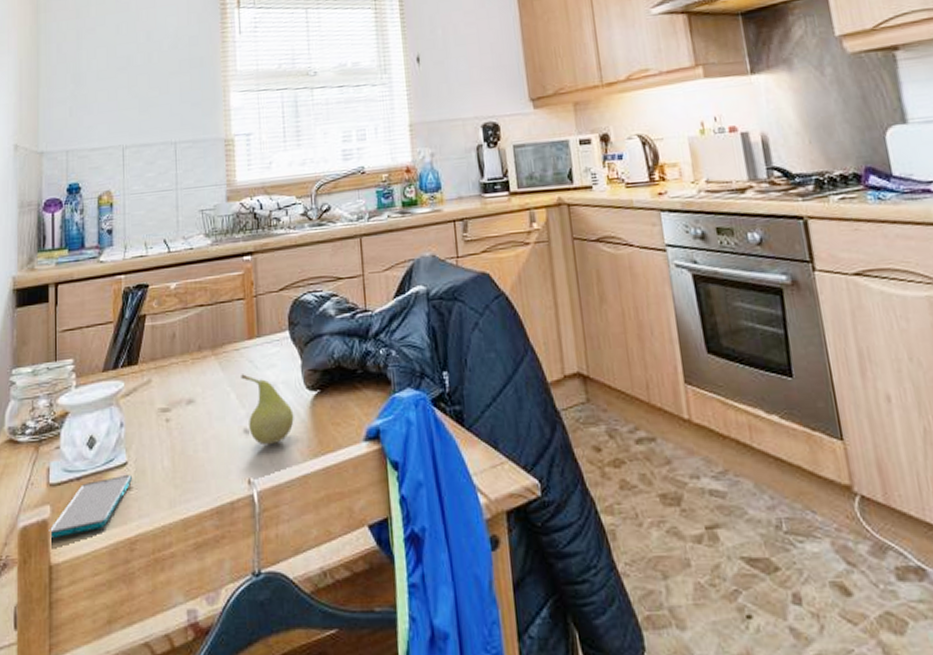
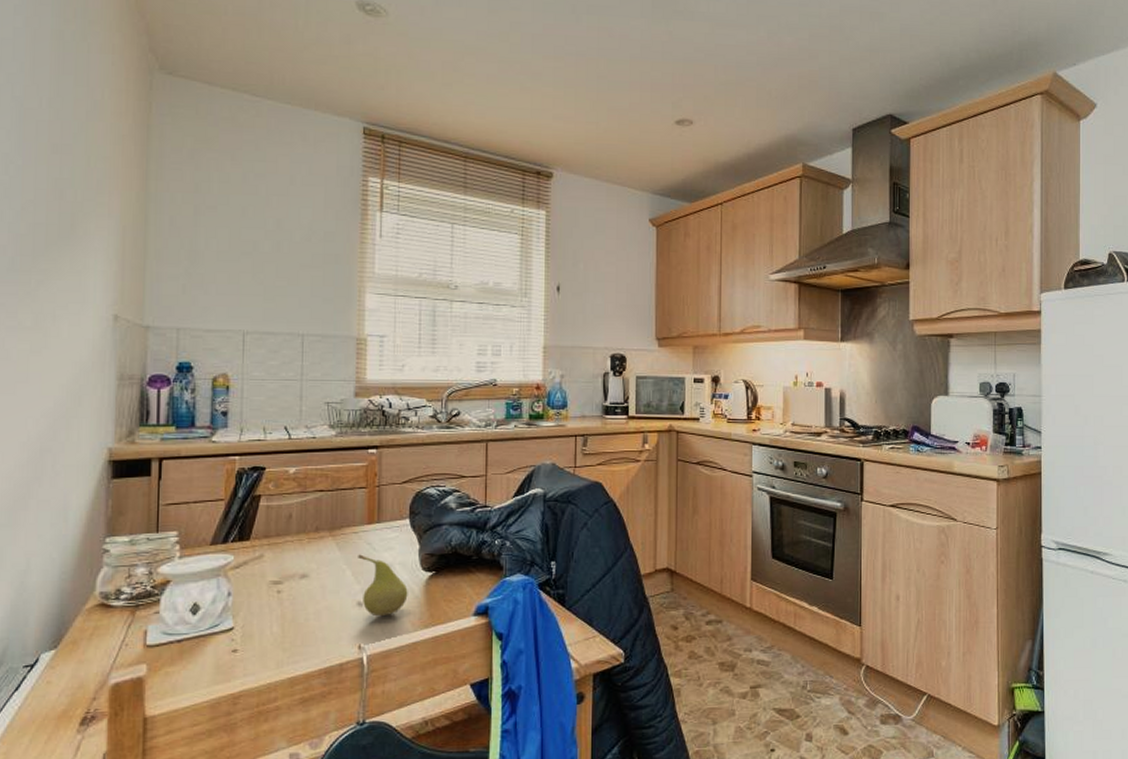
smartphone: present [49,474,133,539] -> none [144,638,239,694]

